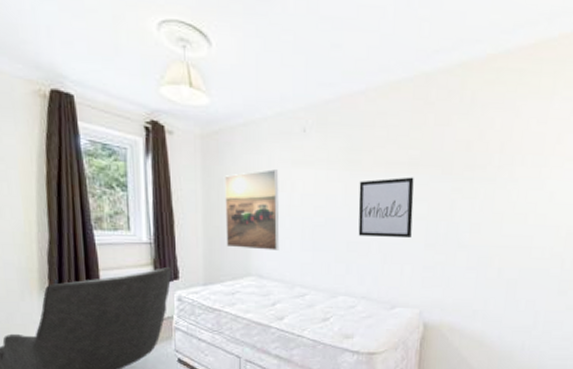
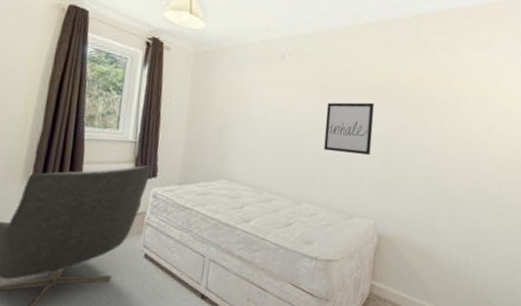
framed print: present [225,169,280,251] -> none [204,86,258,158]

